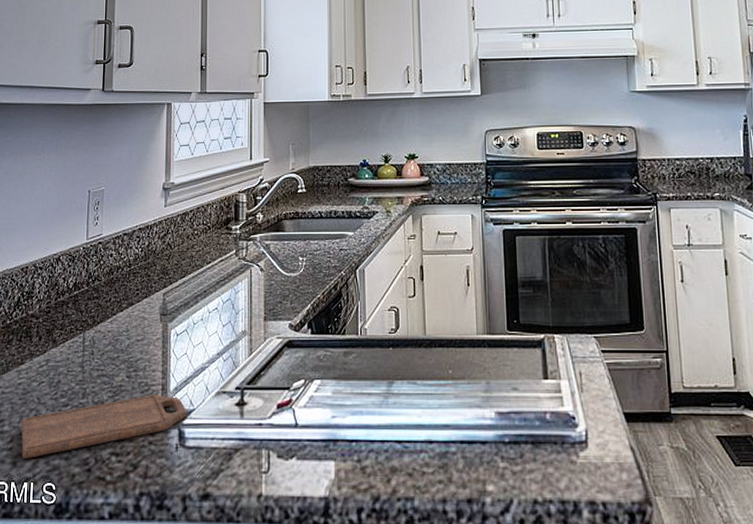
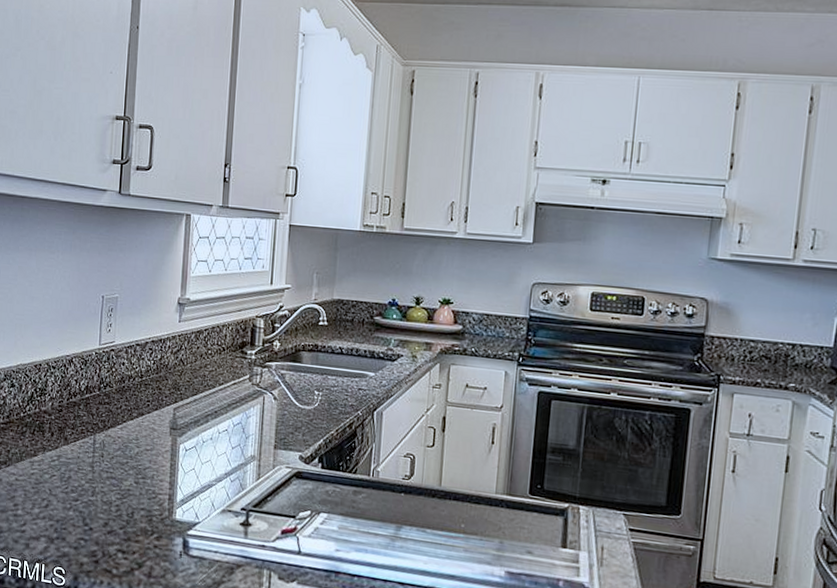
cutting board: present [21,395,186,460] -> none [33,502,191,543]

